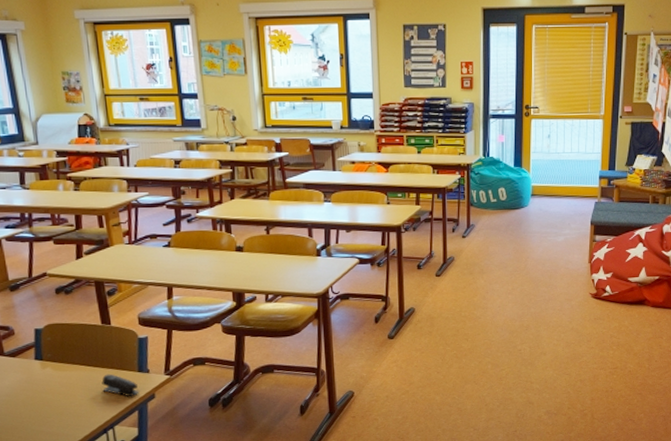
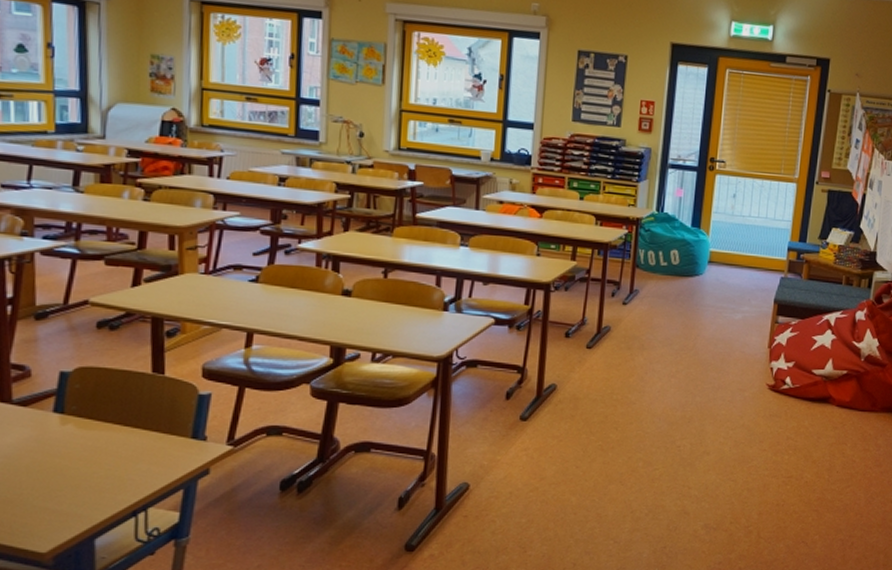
stapler: present [101,374,139,396] -> none [139,438,189,469]

